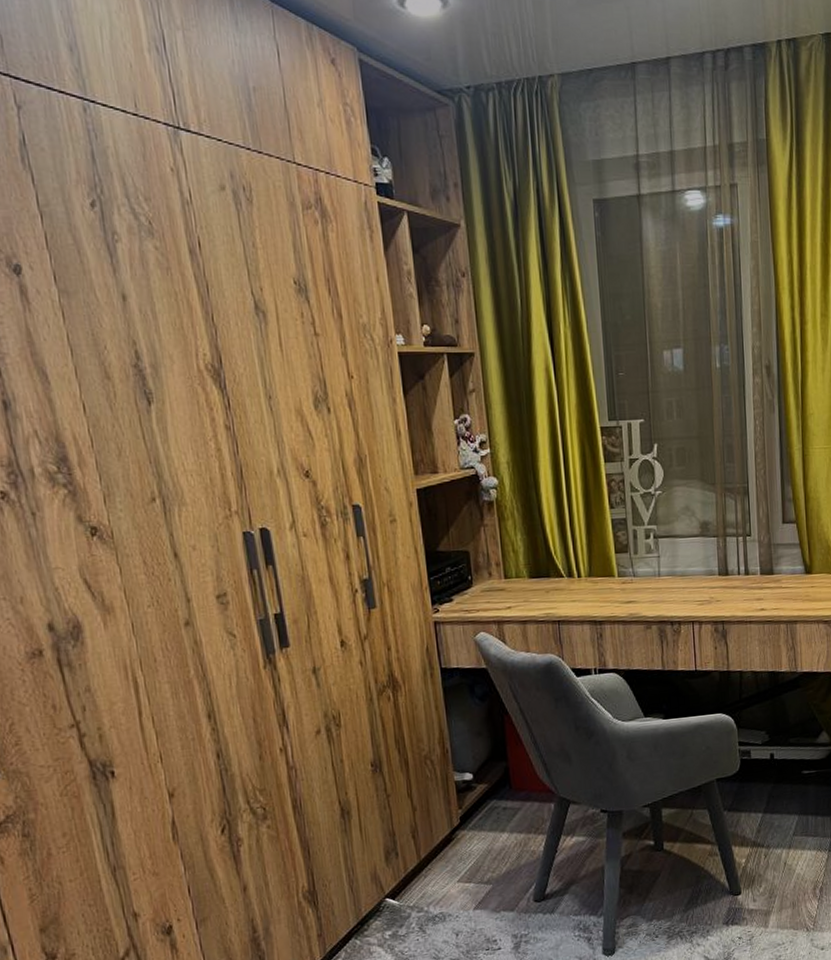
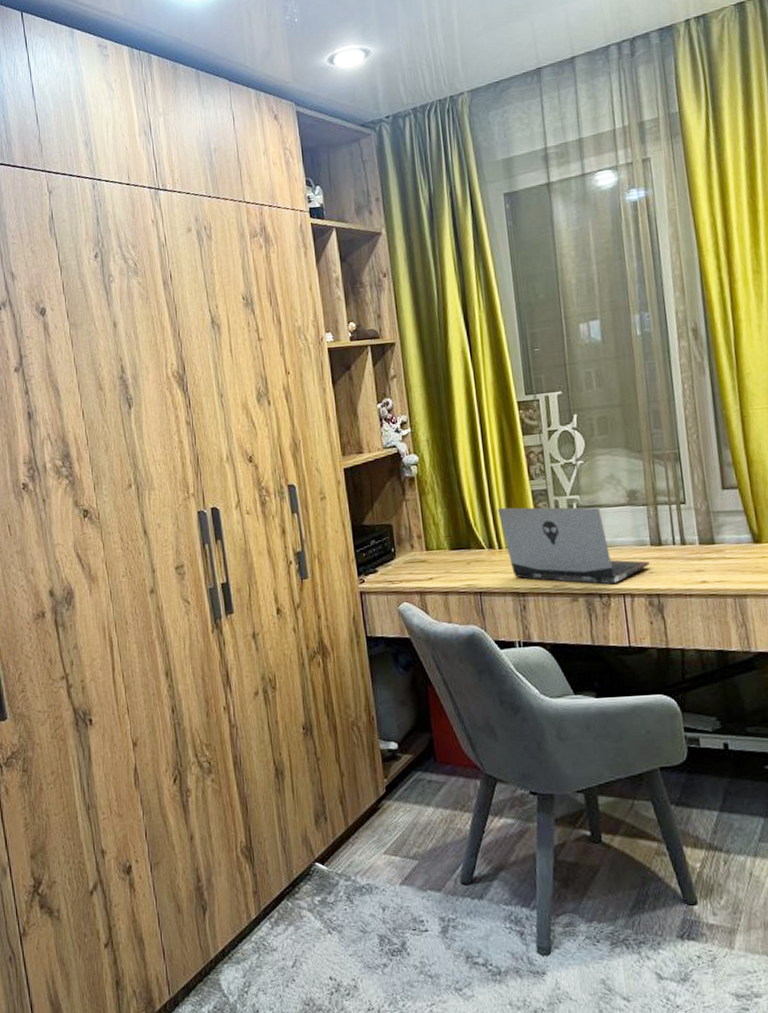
laptop computer: none [577,535,717,612] -> present [497,507,650,584]

